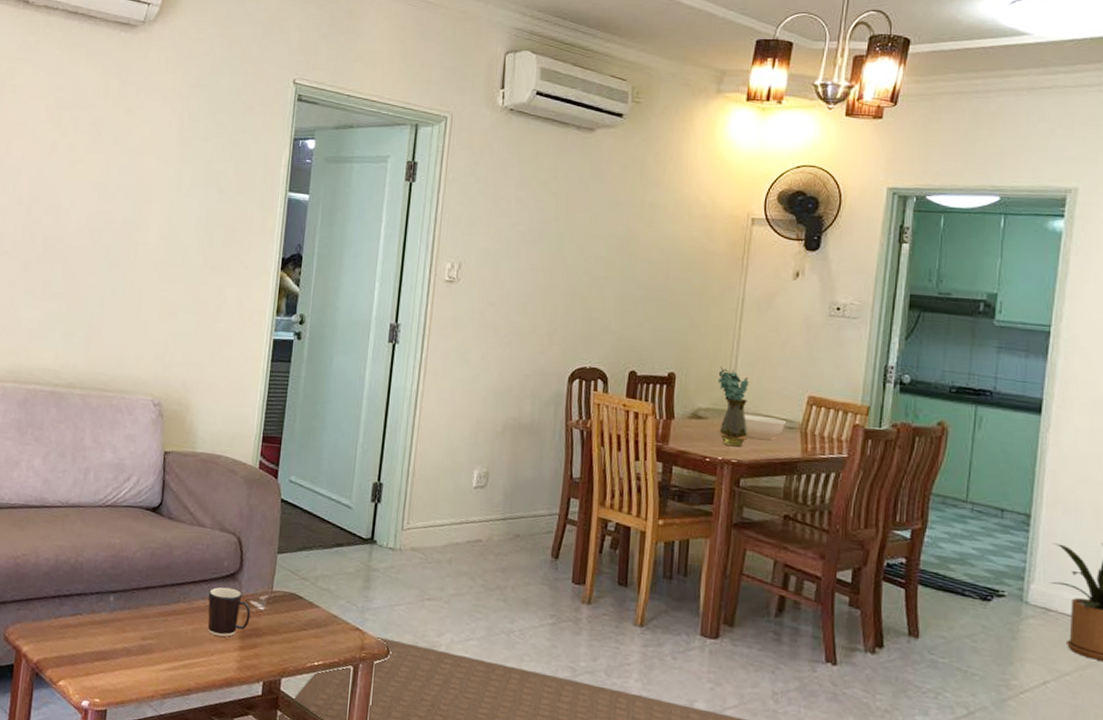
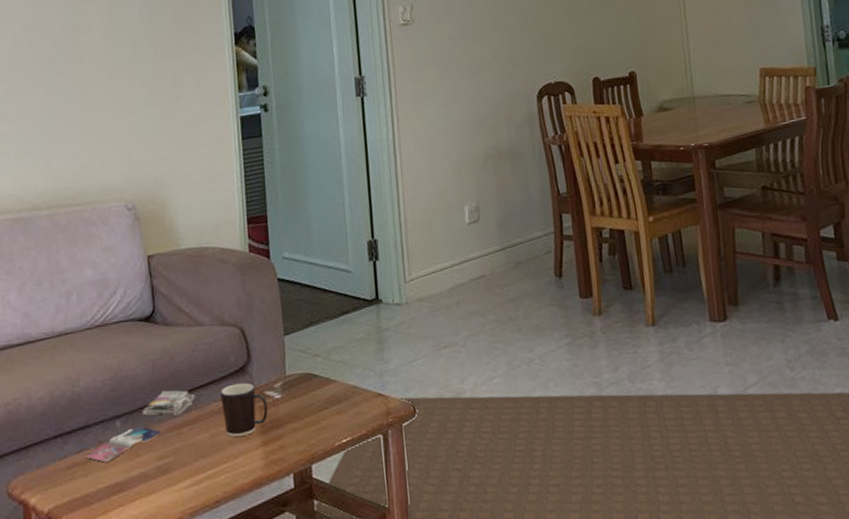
magazine: none [78,578,185,631] -> present [86,390,195,463]
vase: present [718,367,749,447] -> none [674,57,713,131]
bowl: present [744,414,787,440] -> none [706,95,746,120]

